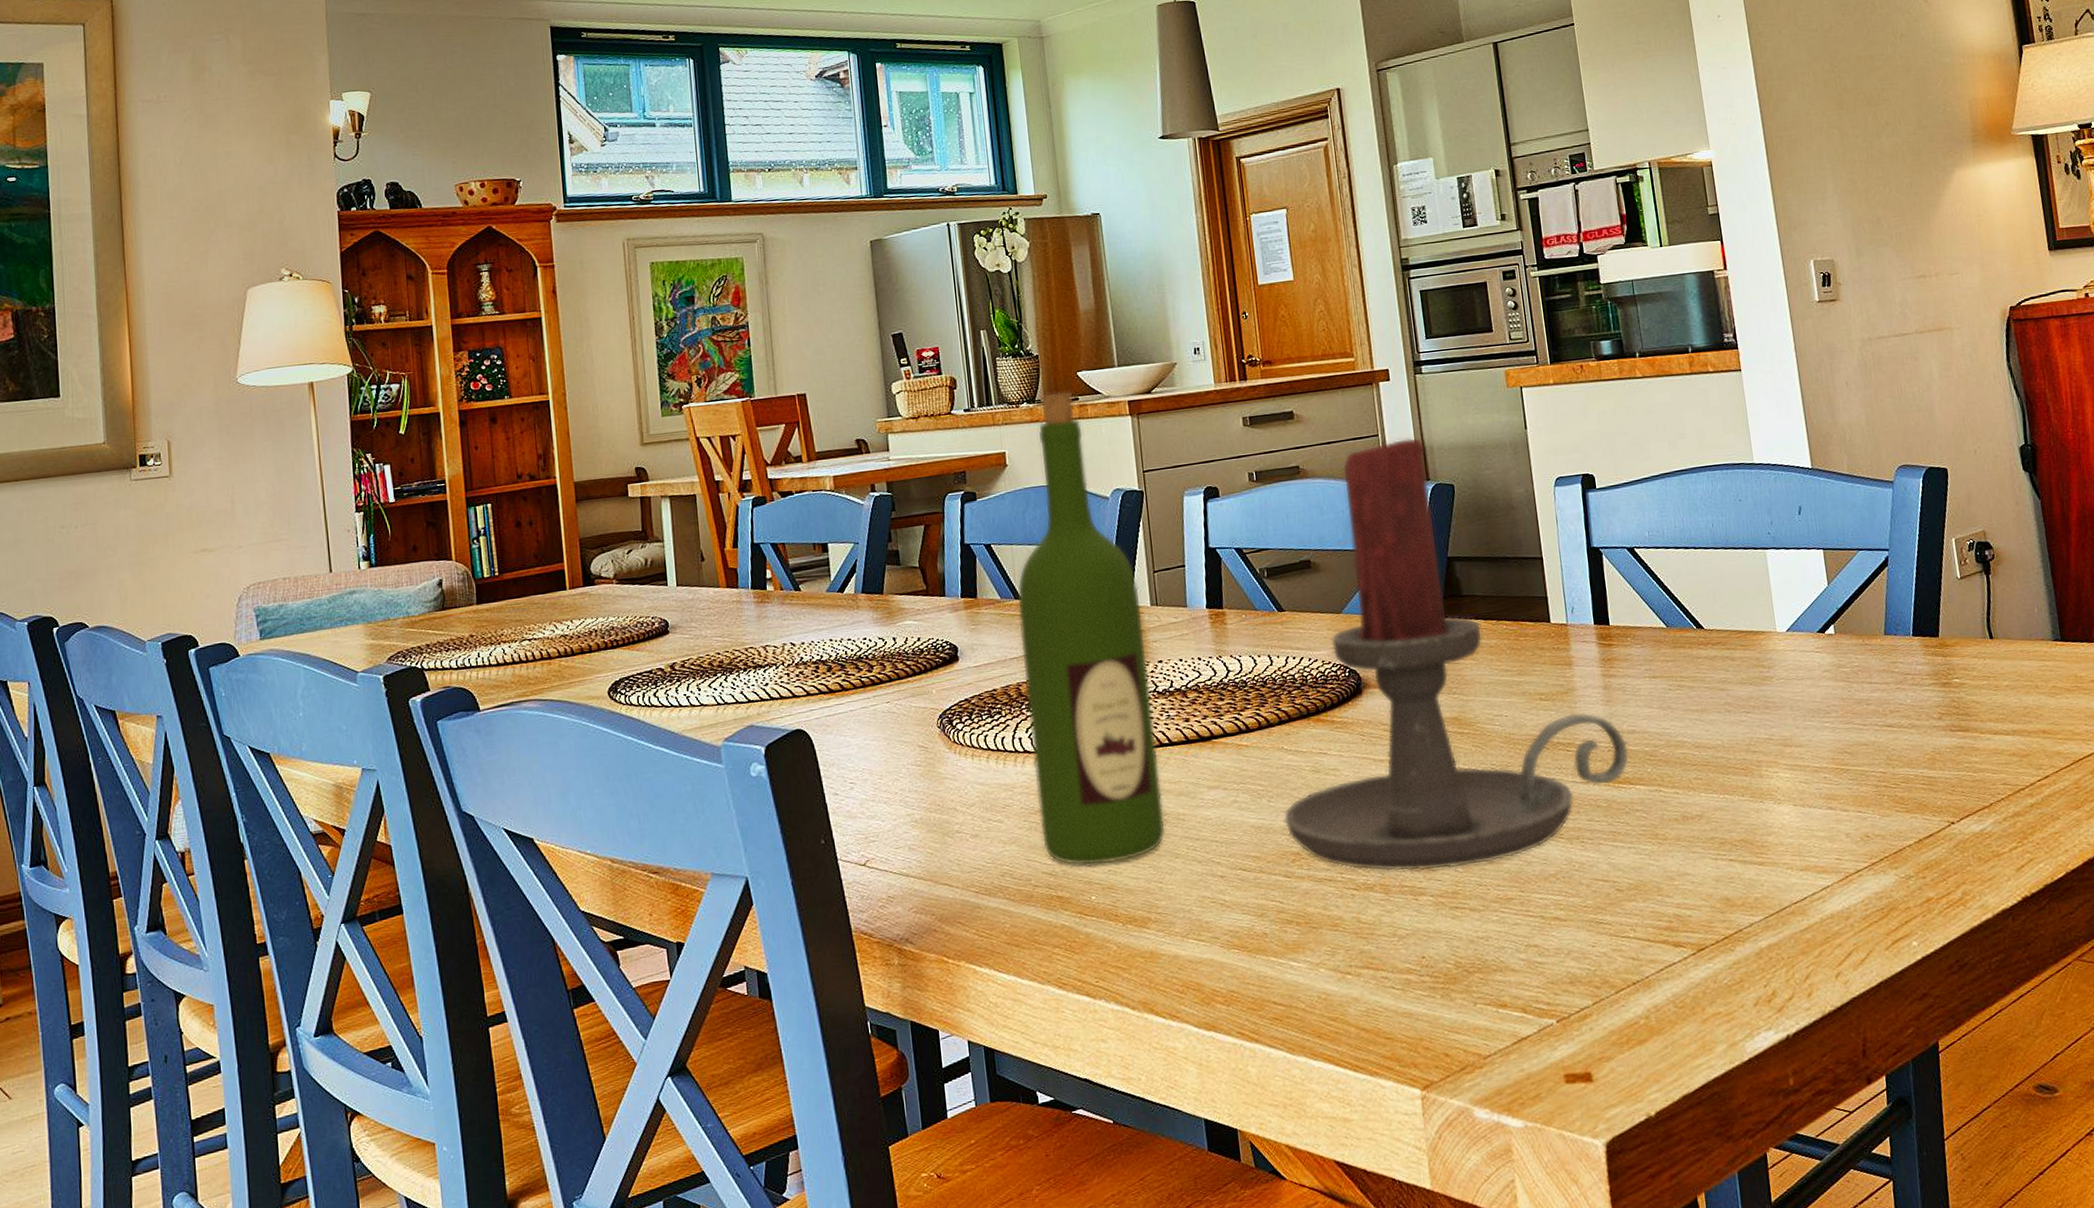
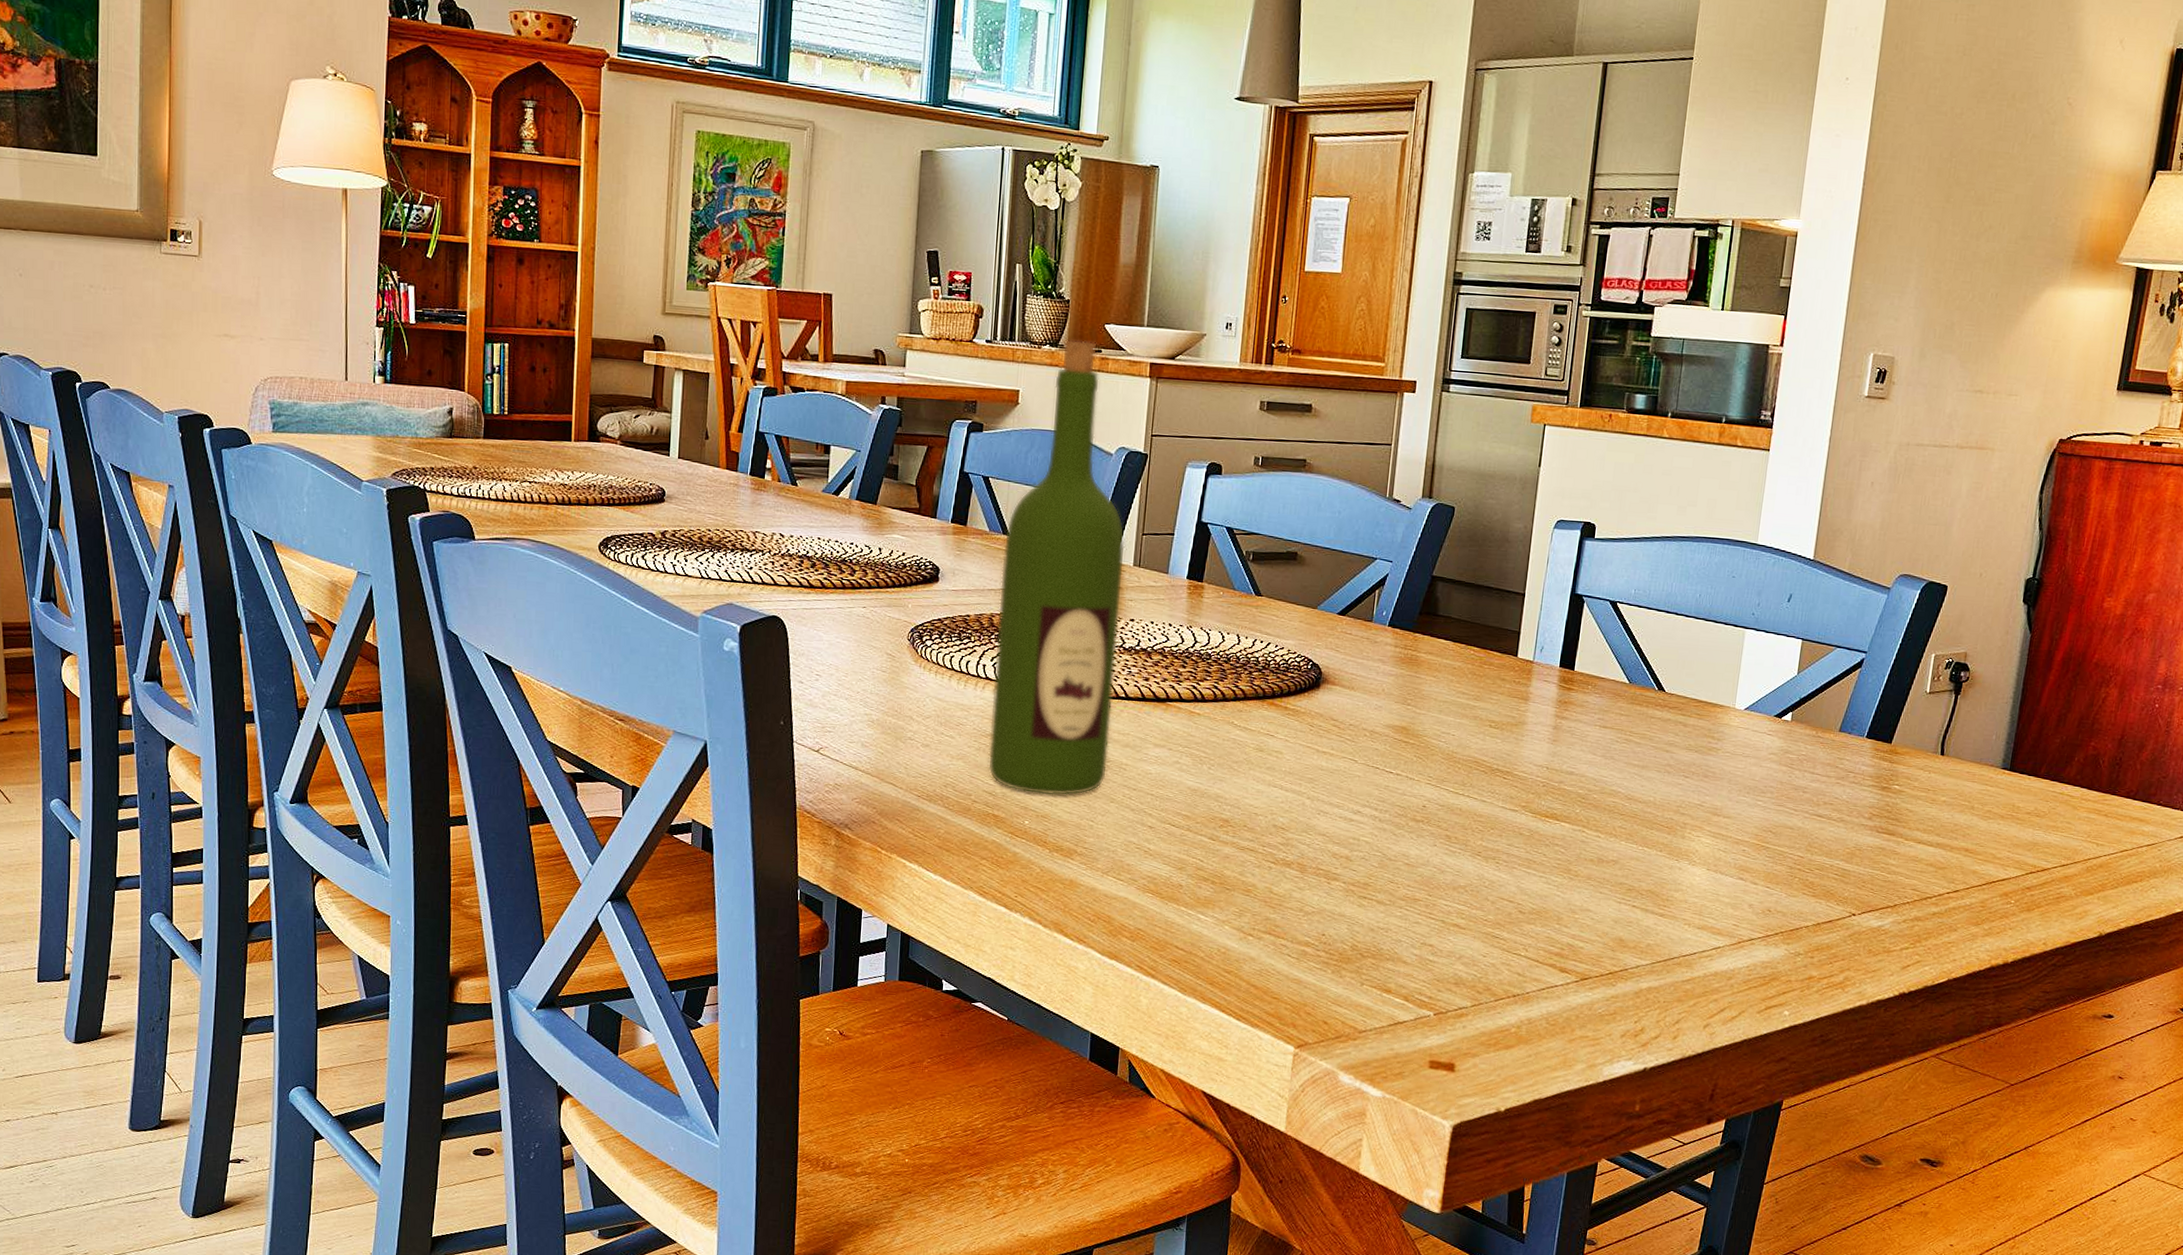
candle holder: present [1283,437,1630,872] -> none [1219,448,1563,864]

